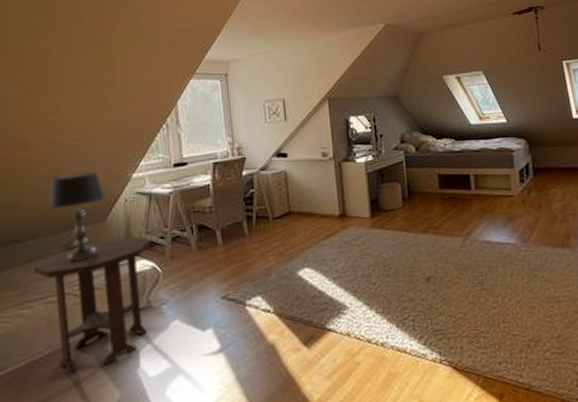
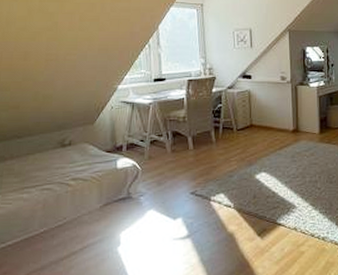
side table: present [33,236,152,373] -> none [32,138,133,248]
table lamp: present [46,171,106,262] -> none [44,81,95,156]

